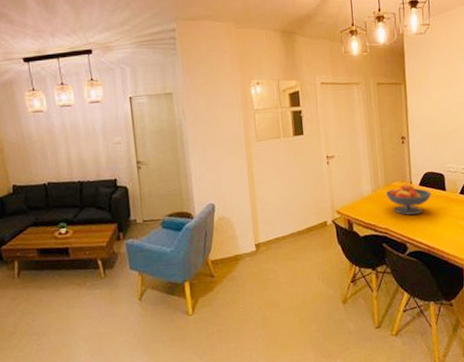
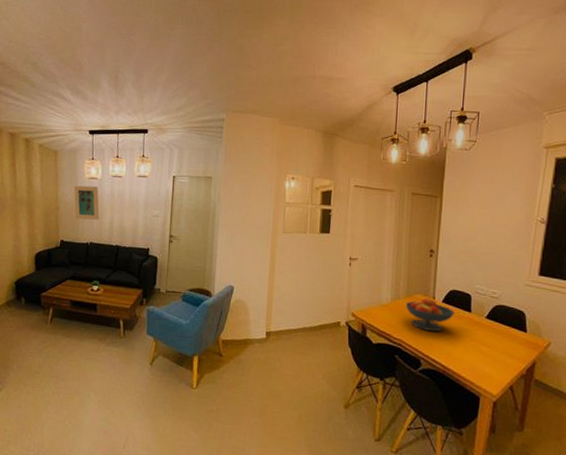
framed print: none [16,120,54,159] -> present [73,185,100,220]

